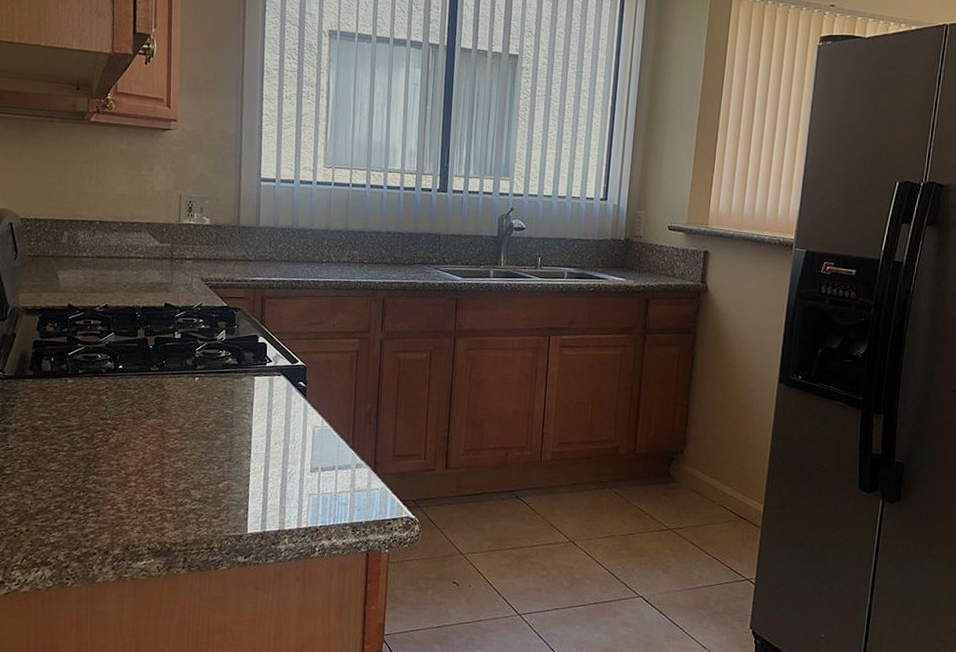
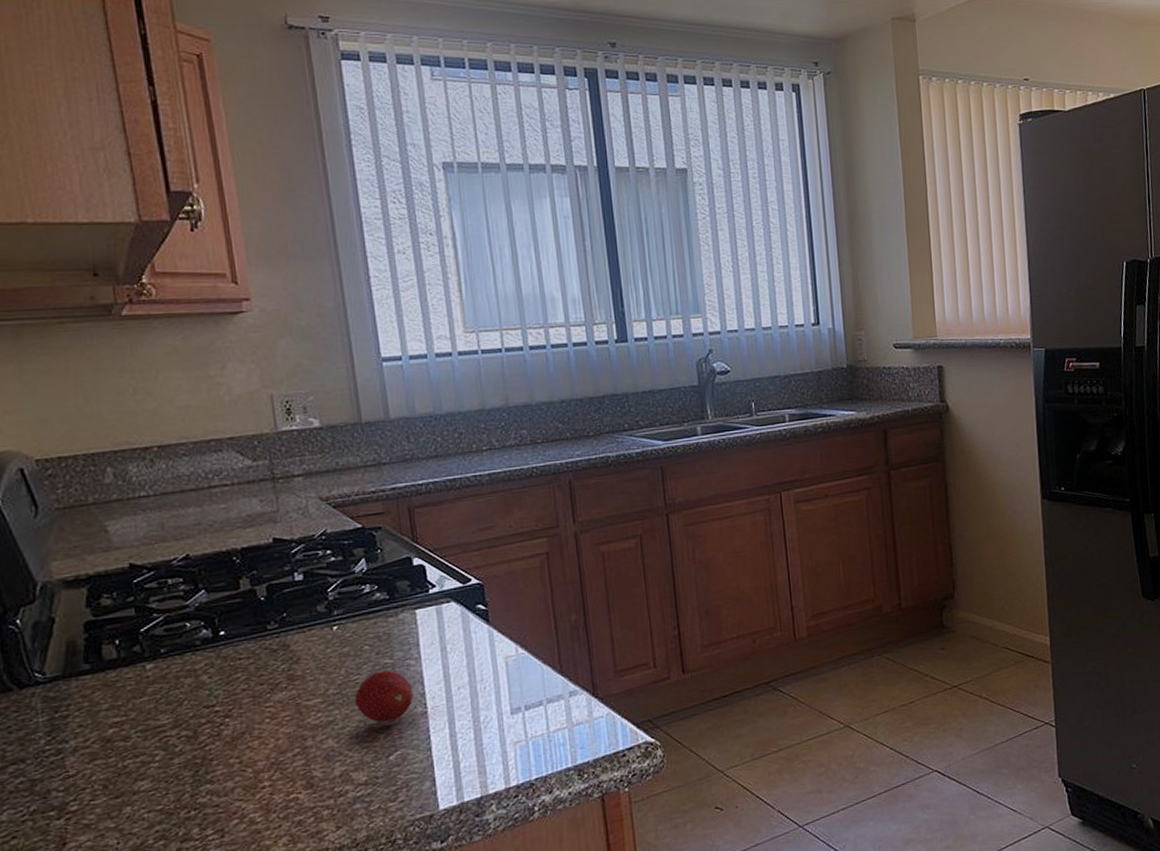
fruit: none [201,418,243,458] -> present [354,670,413,723]

